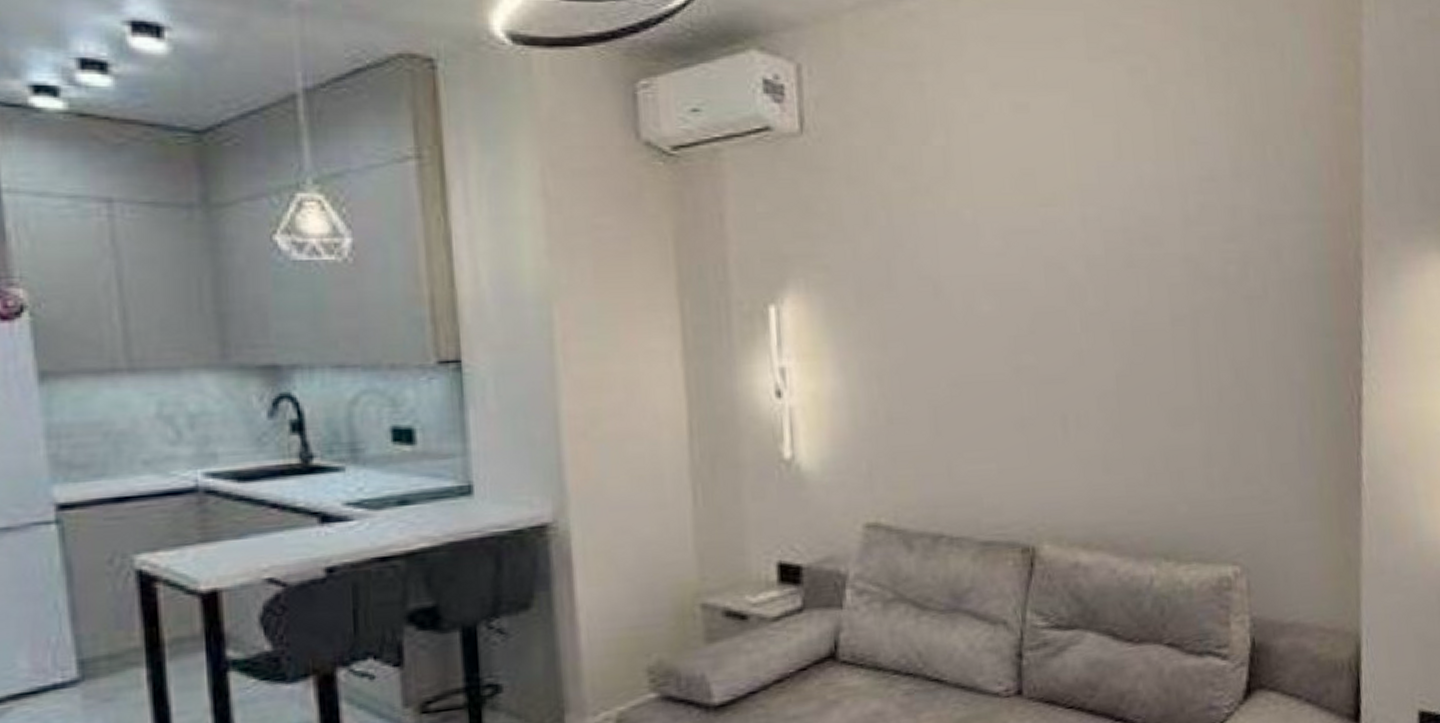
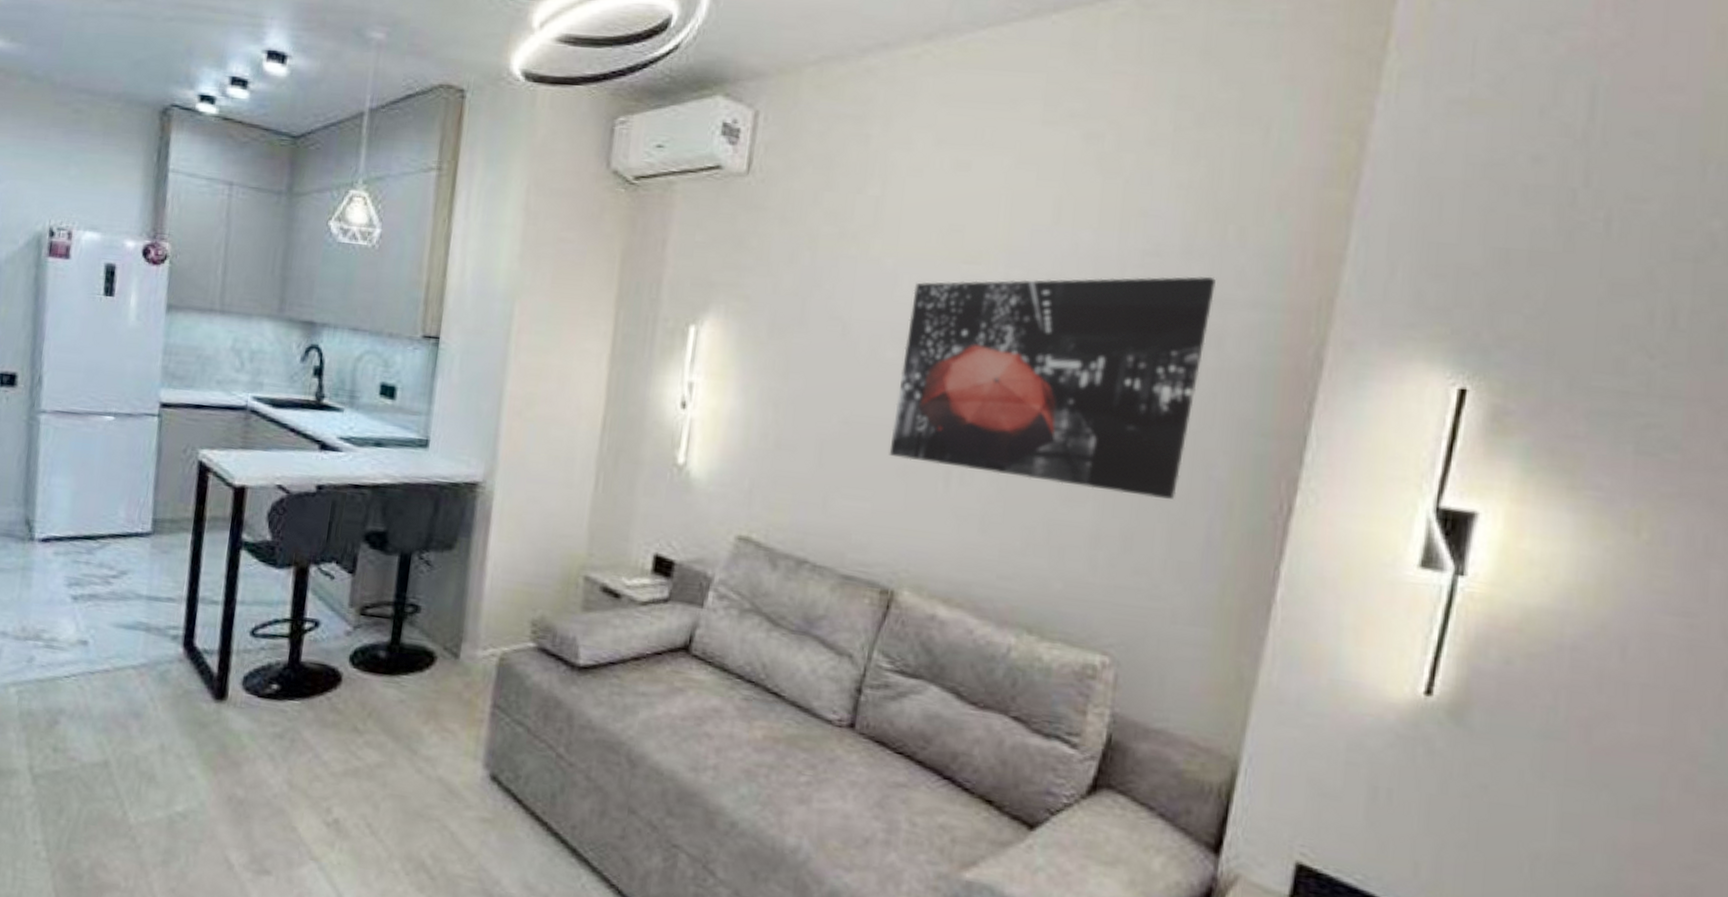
wall art: none [997,195,1268,413] -> present [889,276,1216,500]

